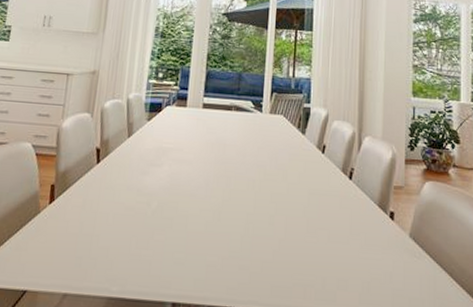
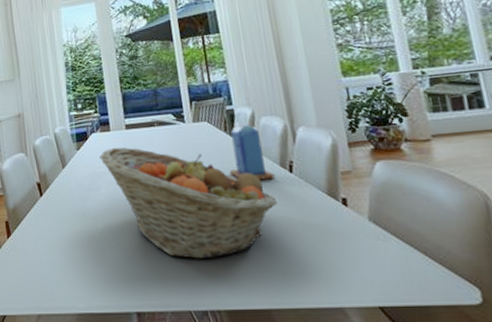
fruit basket: none [169,124,333,255] -> present [99,147,278,259]
candle: none [294,120,335,183] -> present [230,121,275,180]

